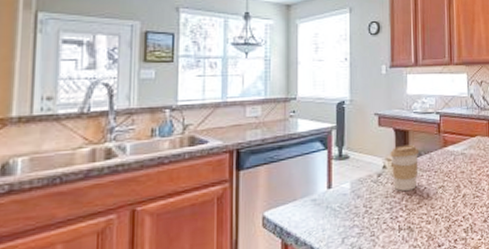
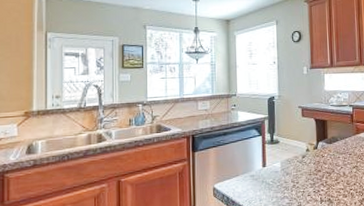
coffee cup: present [390,144,420,191] -> none [312,132,336,170]

